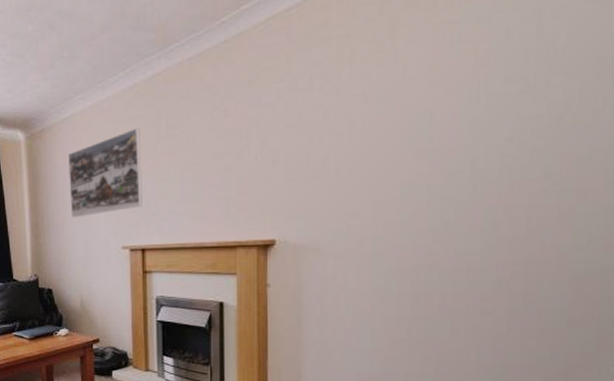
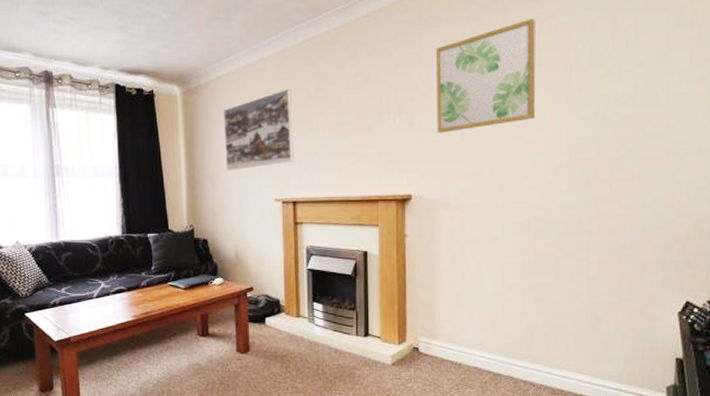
wall art: none [306,29,432,170] -> present [436,18,535,133]

